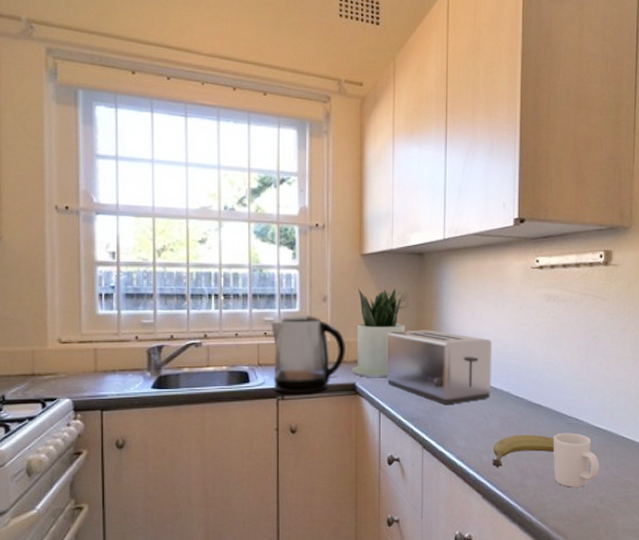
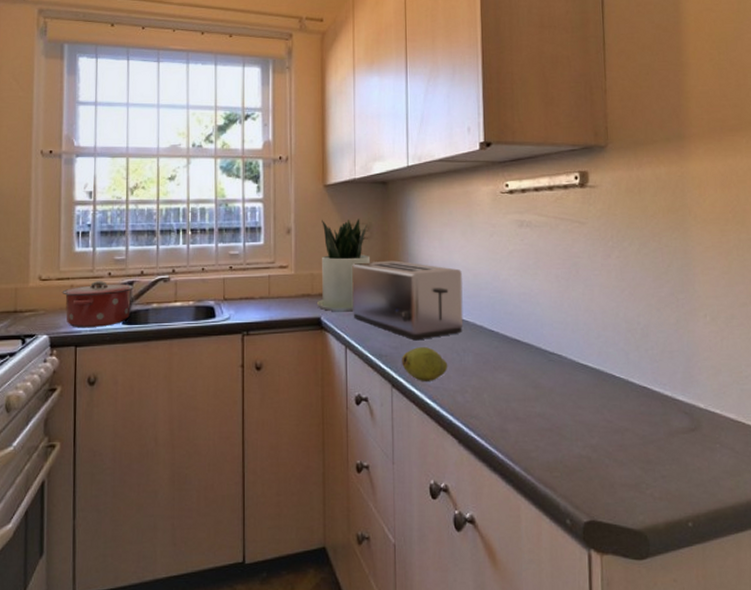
casserole: none [84,344,164,391] -> present [61,280,135,327]
kettle: present [271,314,346,397] -> none [236,247,311,332]
fruit: none [433,411,476,443] -> present [402,347,448,381]
fruit: present [492,434,555,468] -> none [467,372,537,410]
mug: present [553,432,599,488] -> none [534,370,589,433]

